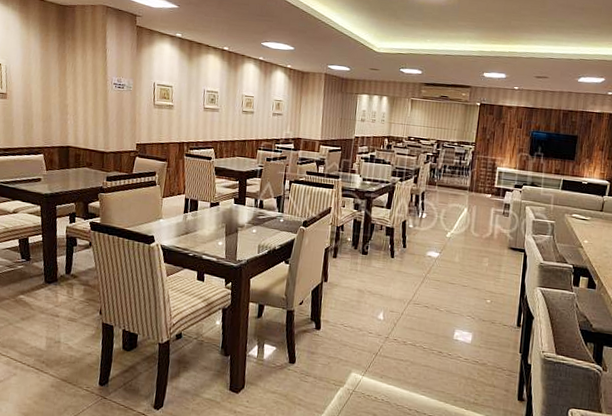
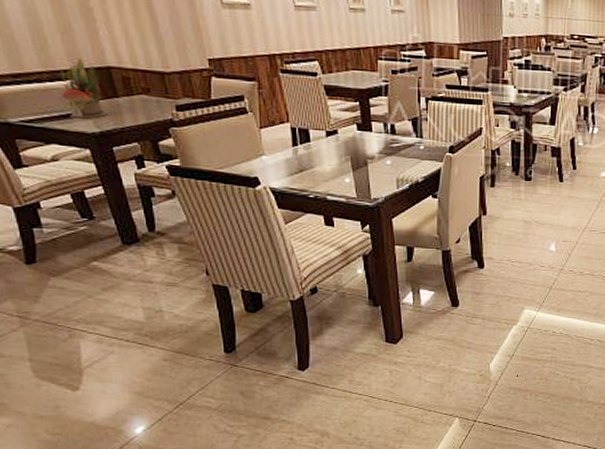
flower arrangement: none [29,139,60,183] -> present [58,58,107,119]

